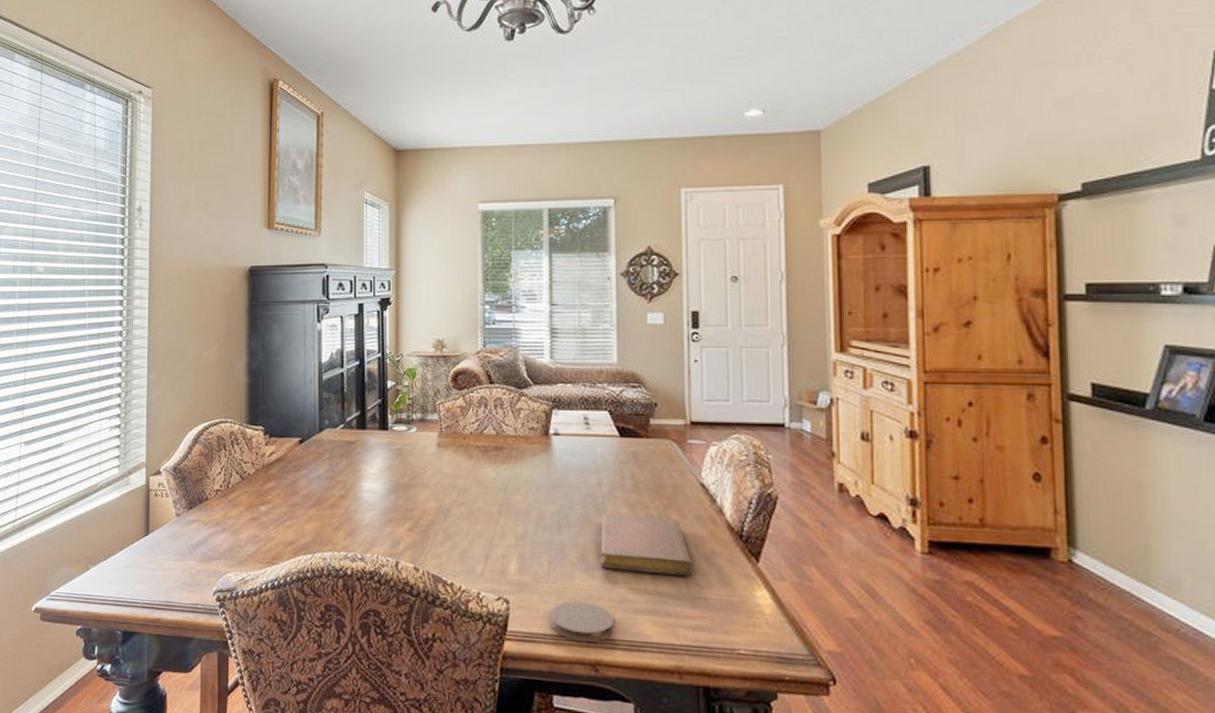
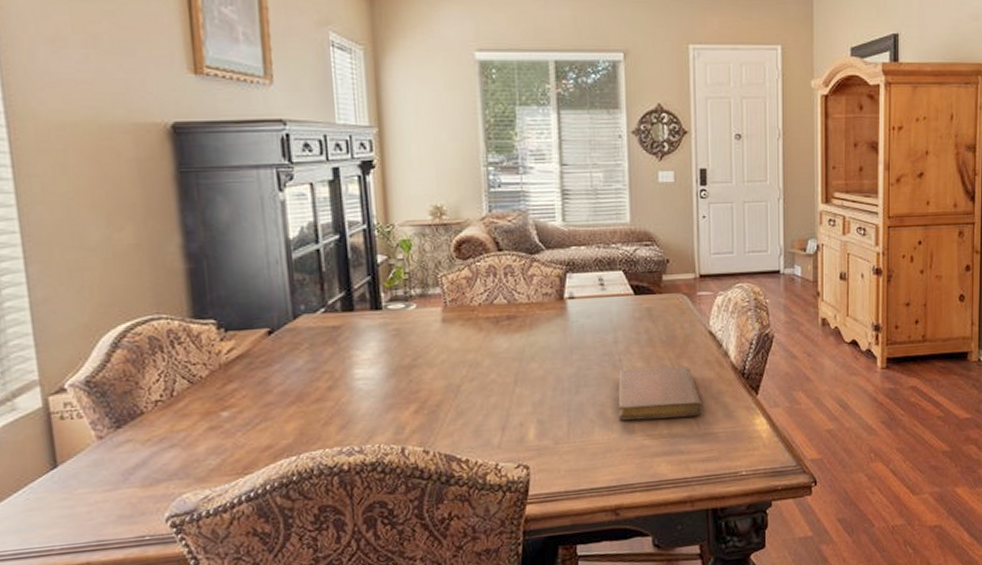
coaster: present [549,601,615,643] -> none [570,454,633,492]

